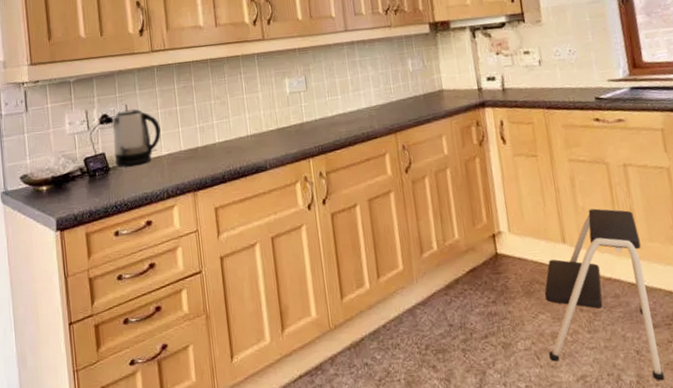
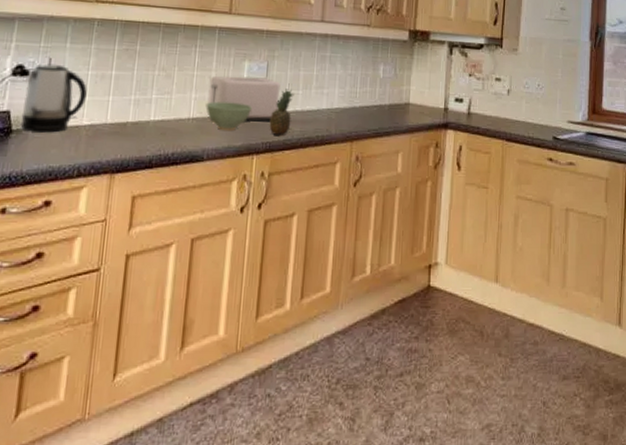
toaster: none [258,90,323,130] -> present [207,75,280,122]
bowl: none [259,115,300,142] -> present [205,101,253,132]
fruit: none [317,96,337,138] -> present [269,89,294,135]
step stool: present [544,208,665,381] -> none [460,250,567,435]

